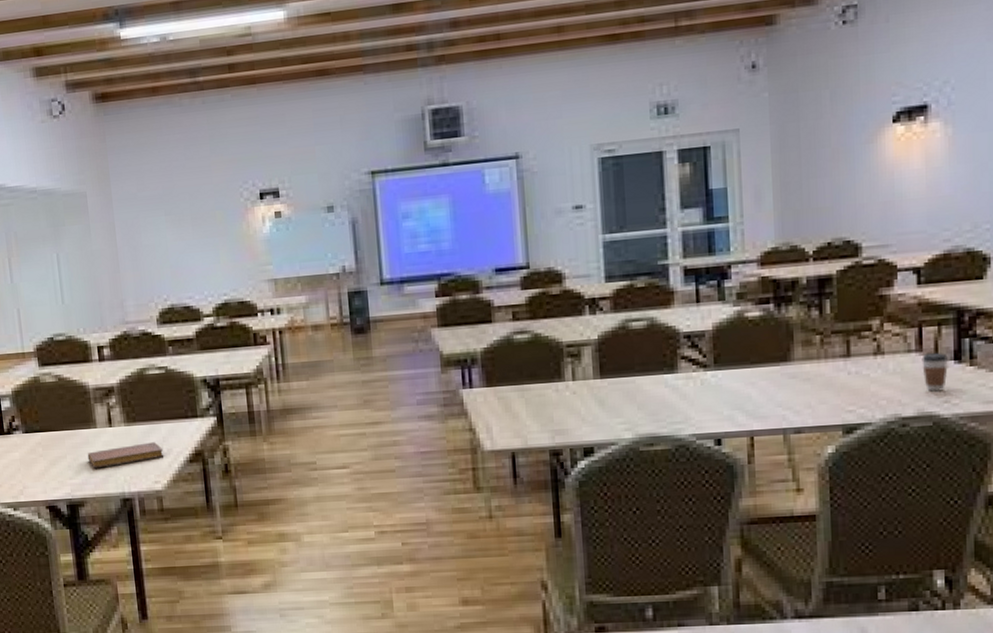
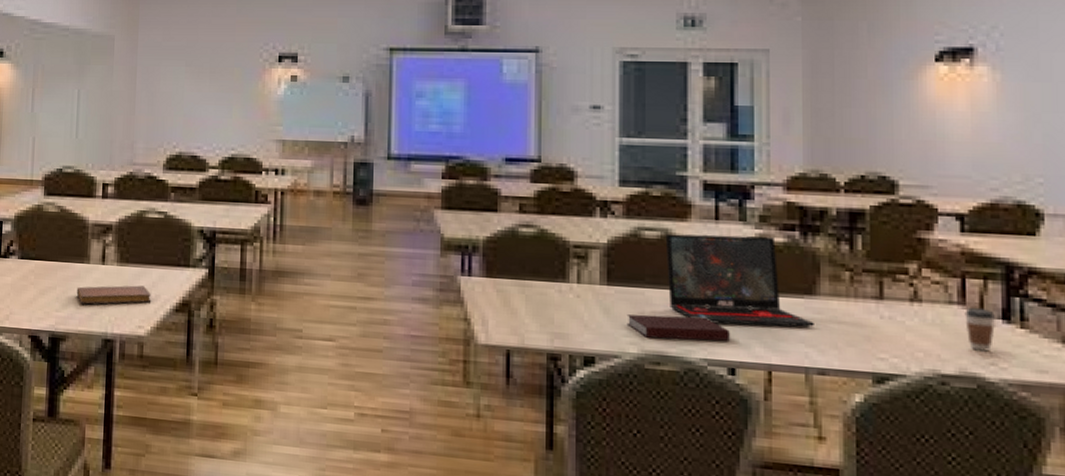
notebook: none [620,396,715,423] -> present [626,314,730,342]
laptop: none [651,313,790,401] -> present [665,233,814,328]

